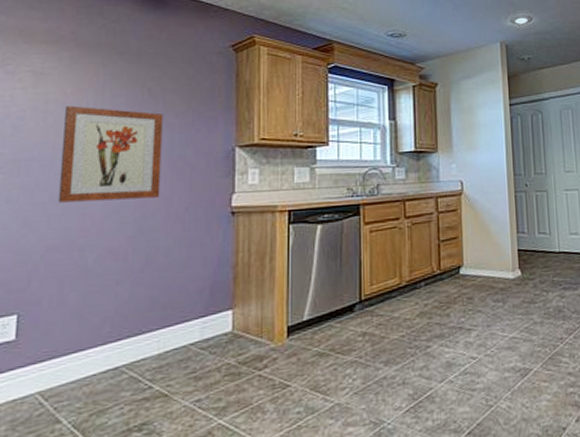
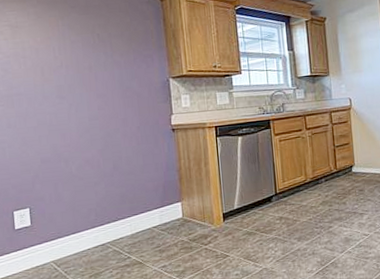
wall art: present [57,105,164,203] -> none [38,51,118,127]

